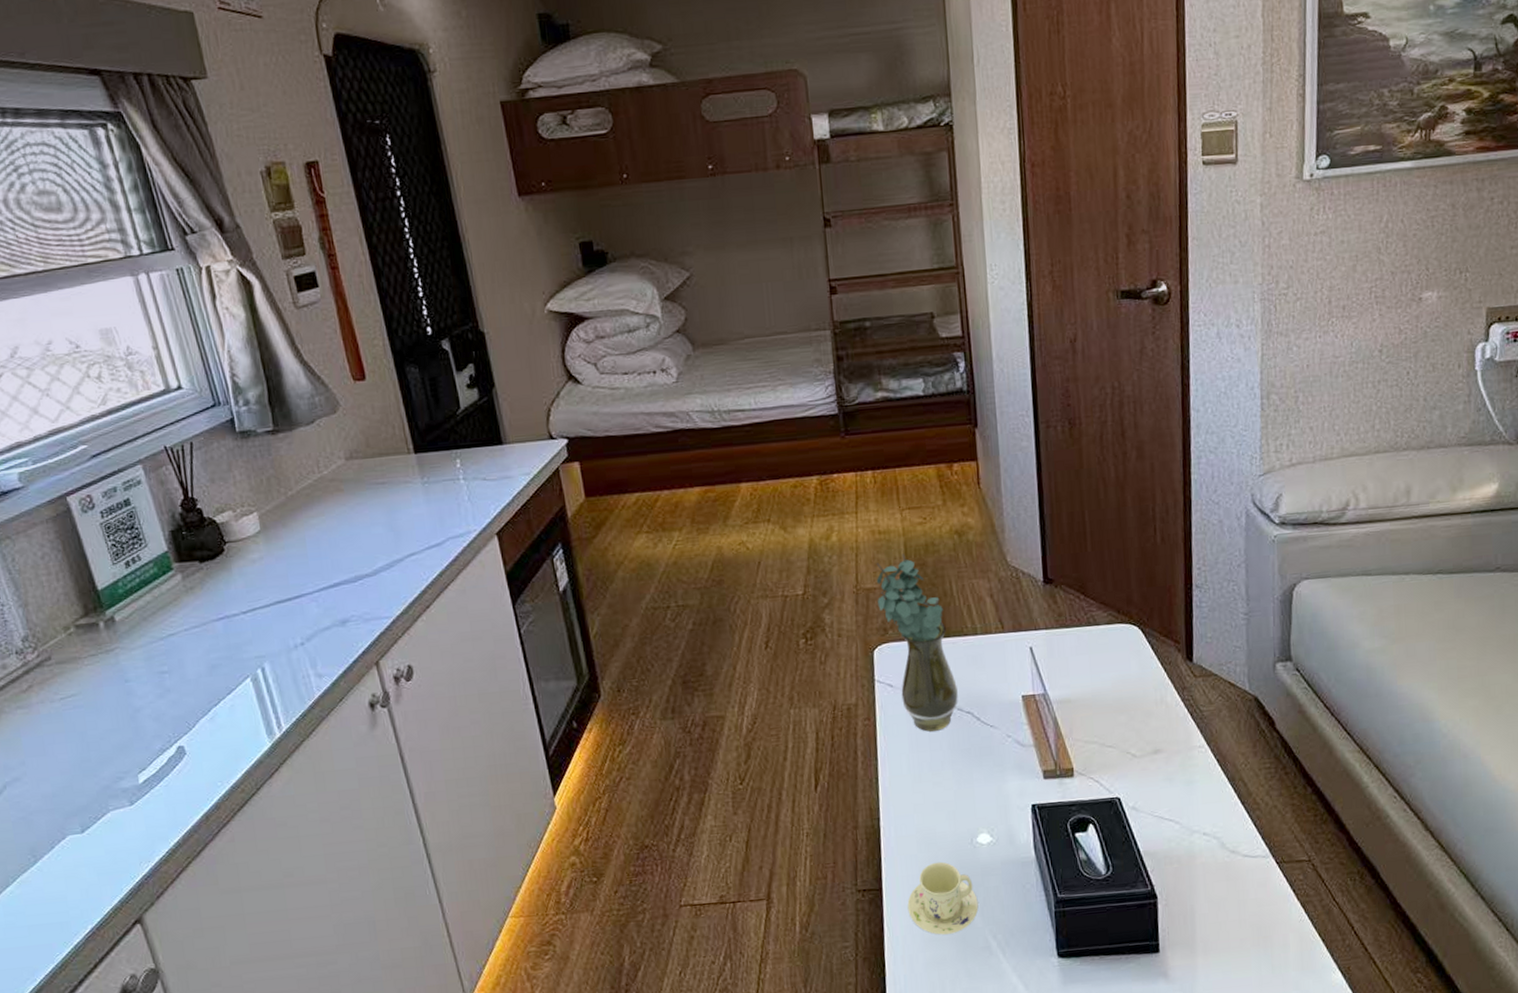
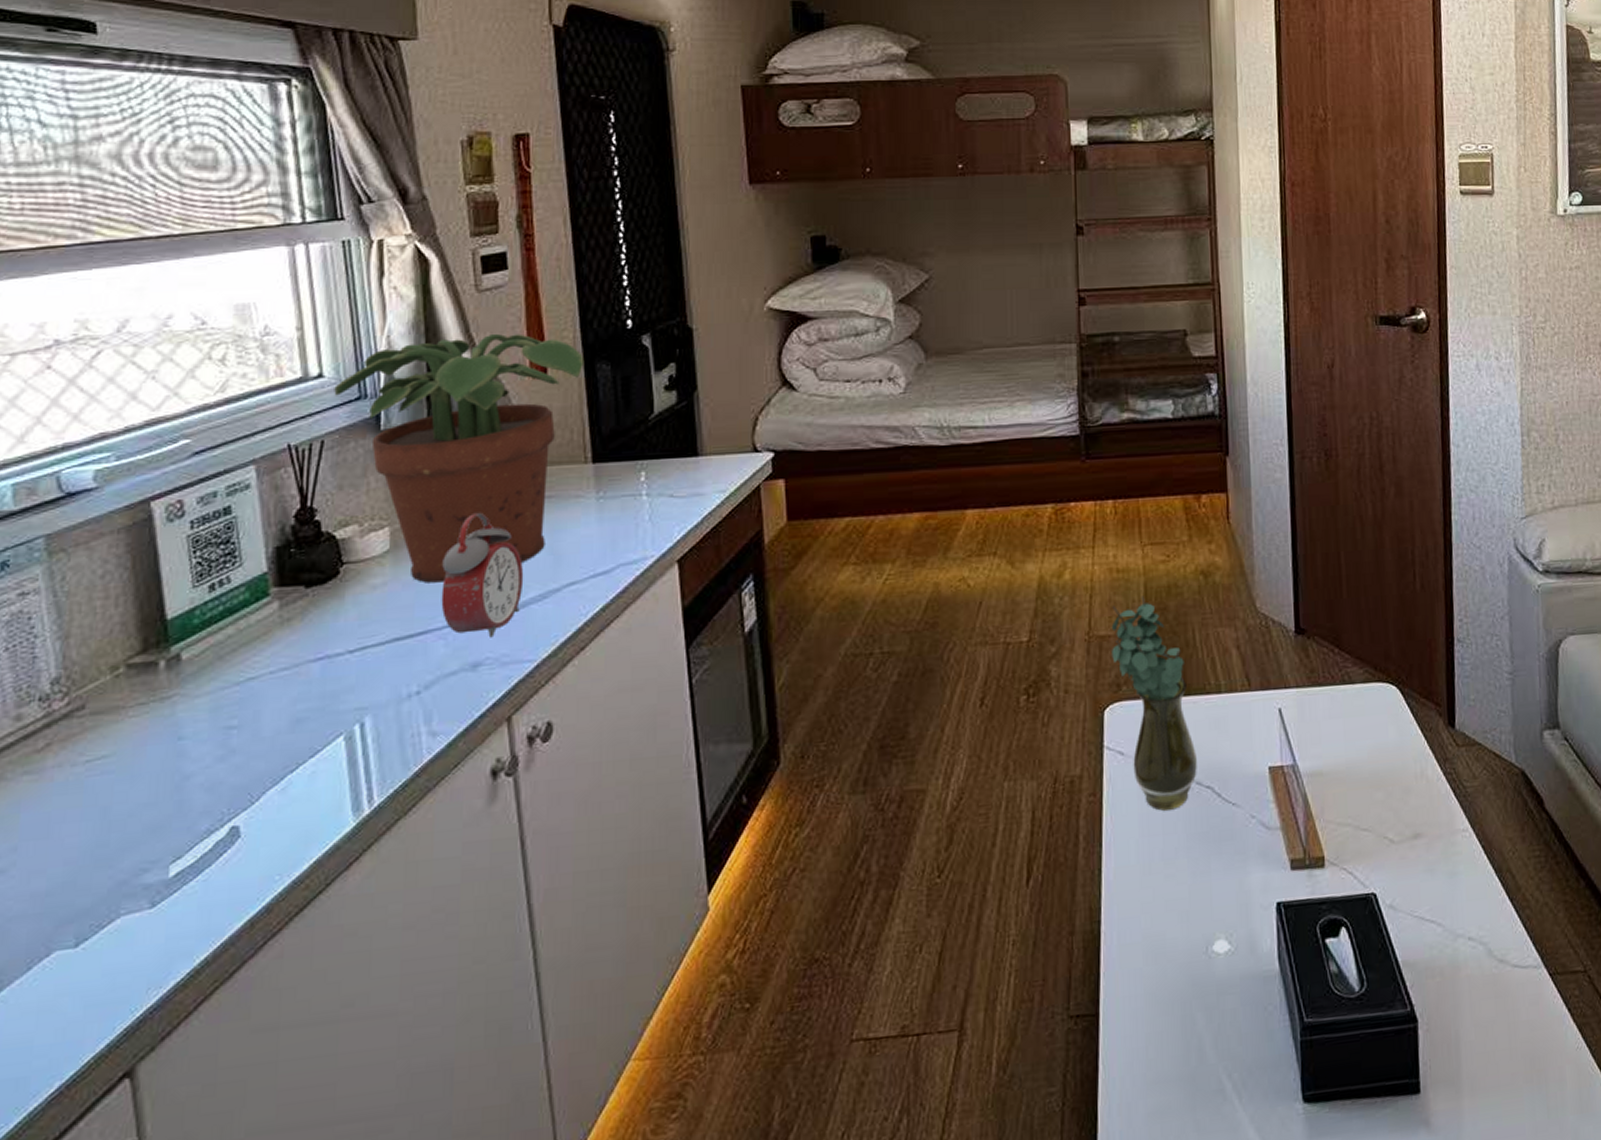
potted plant: none [192,344,396,557] -> present [334,333,585,583]
alarm clock: none [304,498,373,600] -> present [441,513,524,638]
cup and saucer: present [907,861,979,935] -> none [1128,977,1212,1075]

